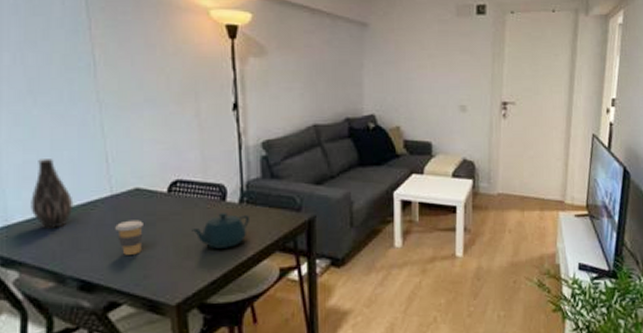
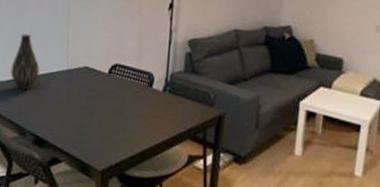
coffee cup: present [115,220,143,255] -> none [66,92,87,122]
teapot: present [191,211,249,249] -> none [122,96,169,130]

